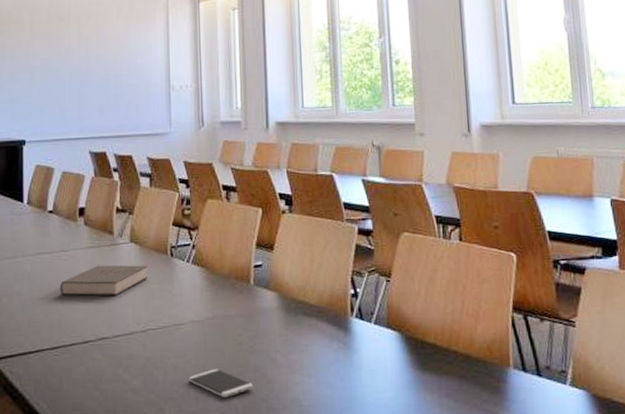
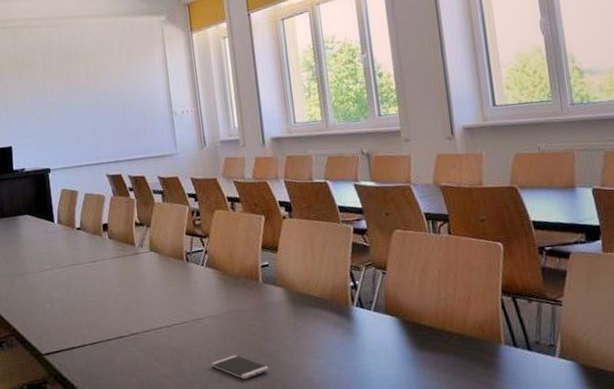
book: present [60,265,148,296] -> none [93,270,168,299]

